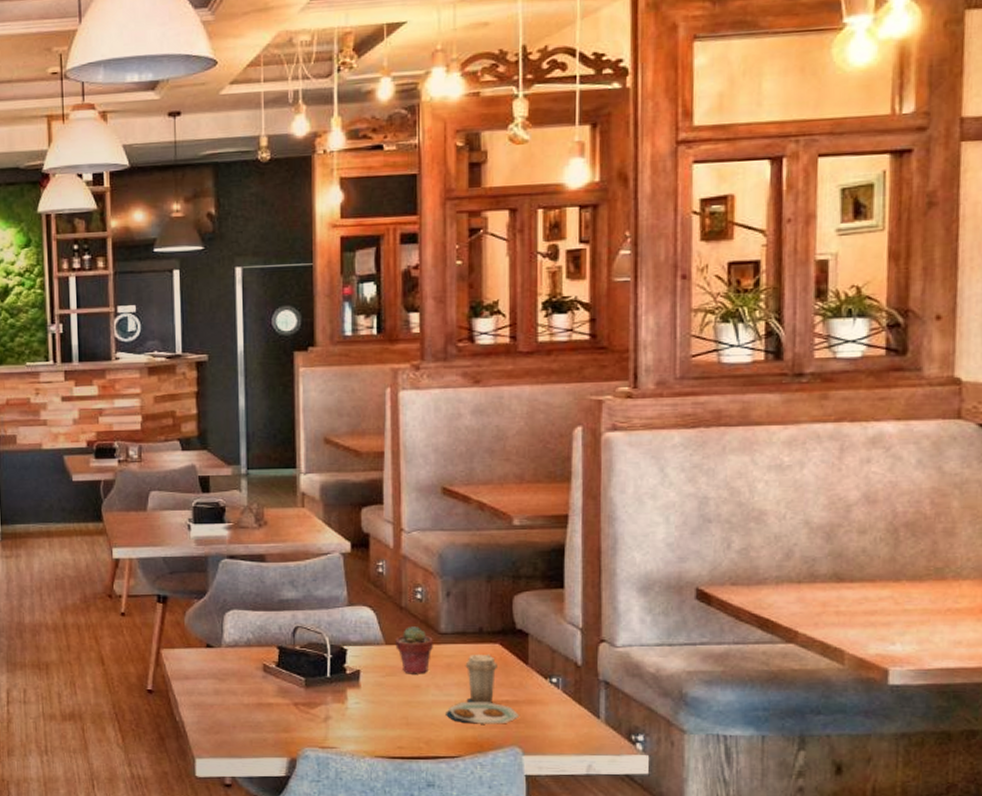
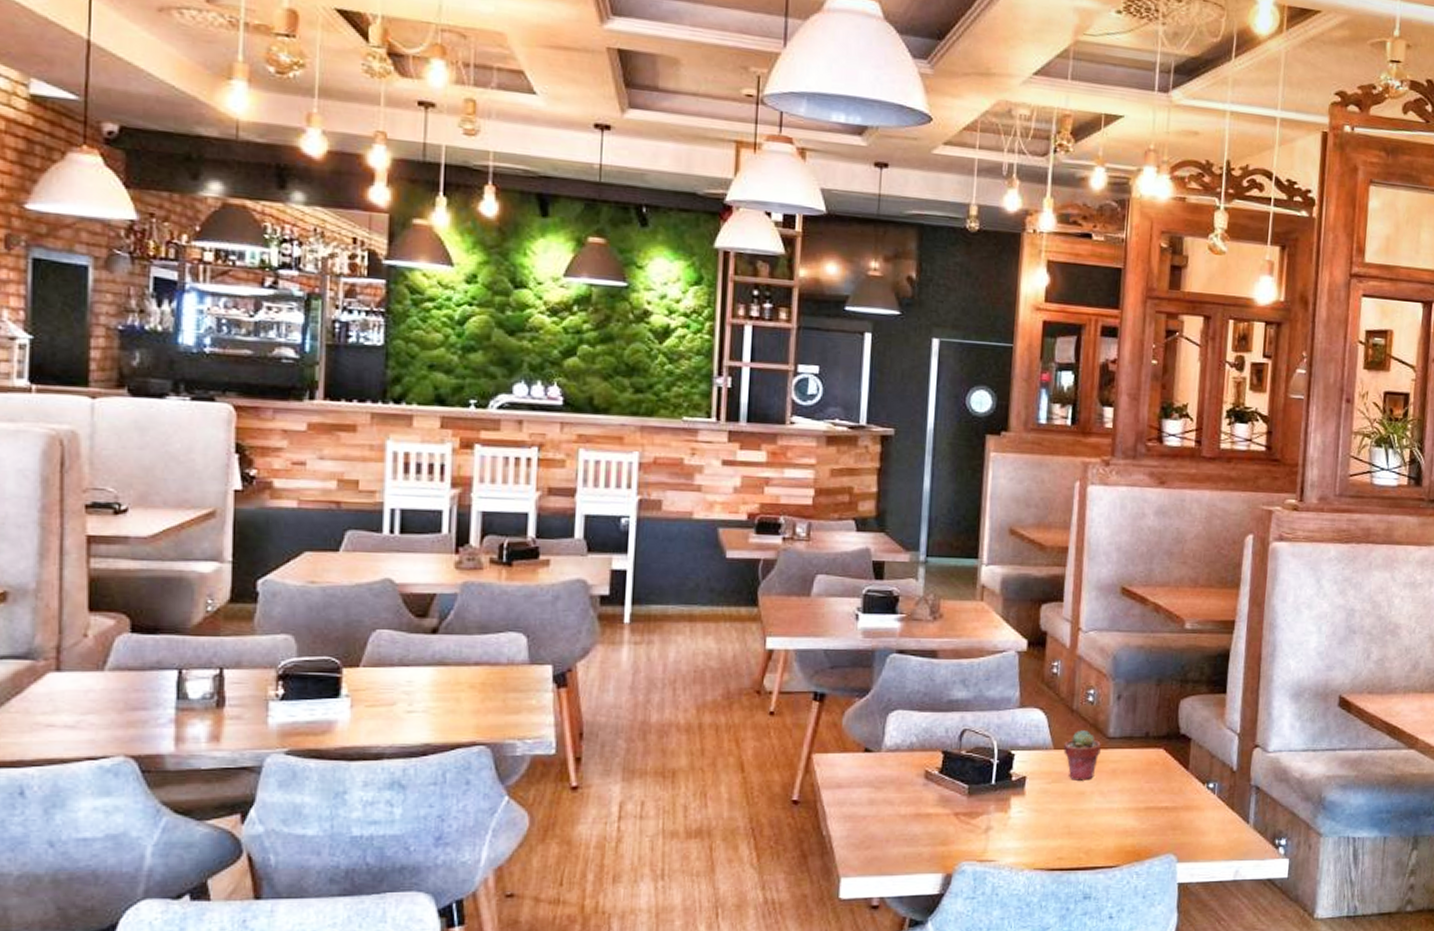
plate: present [446,654,519,724] -> none [1107,759,1176,832]

